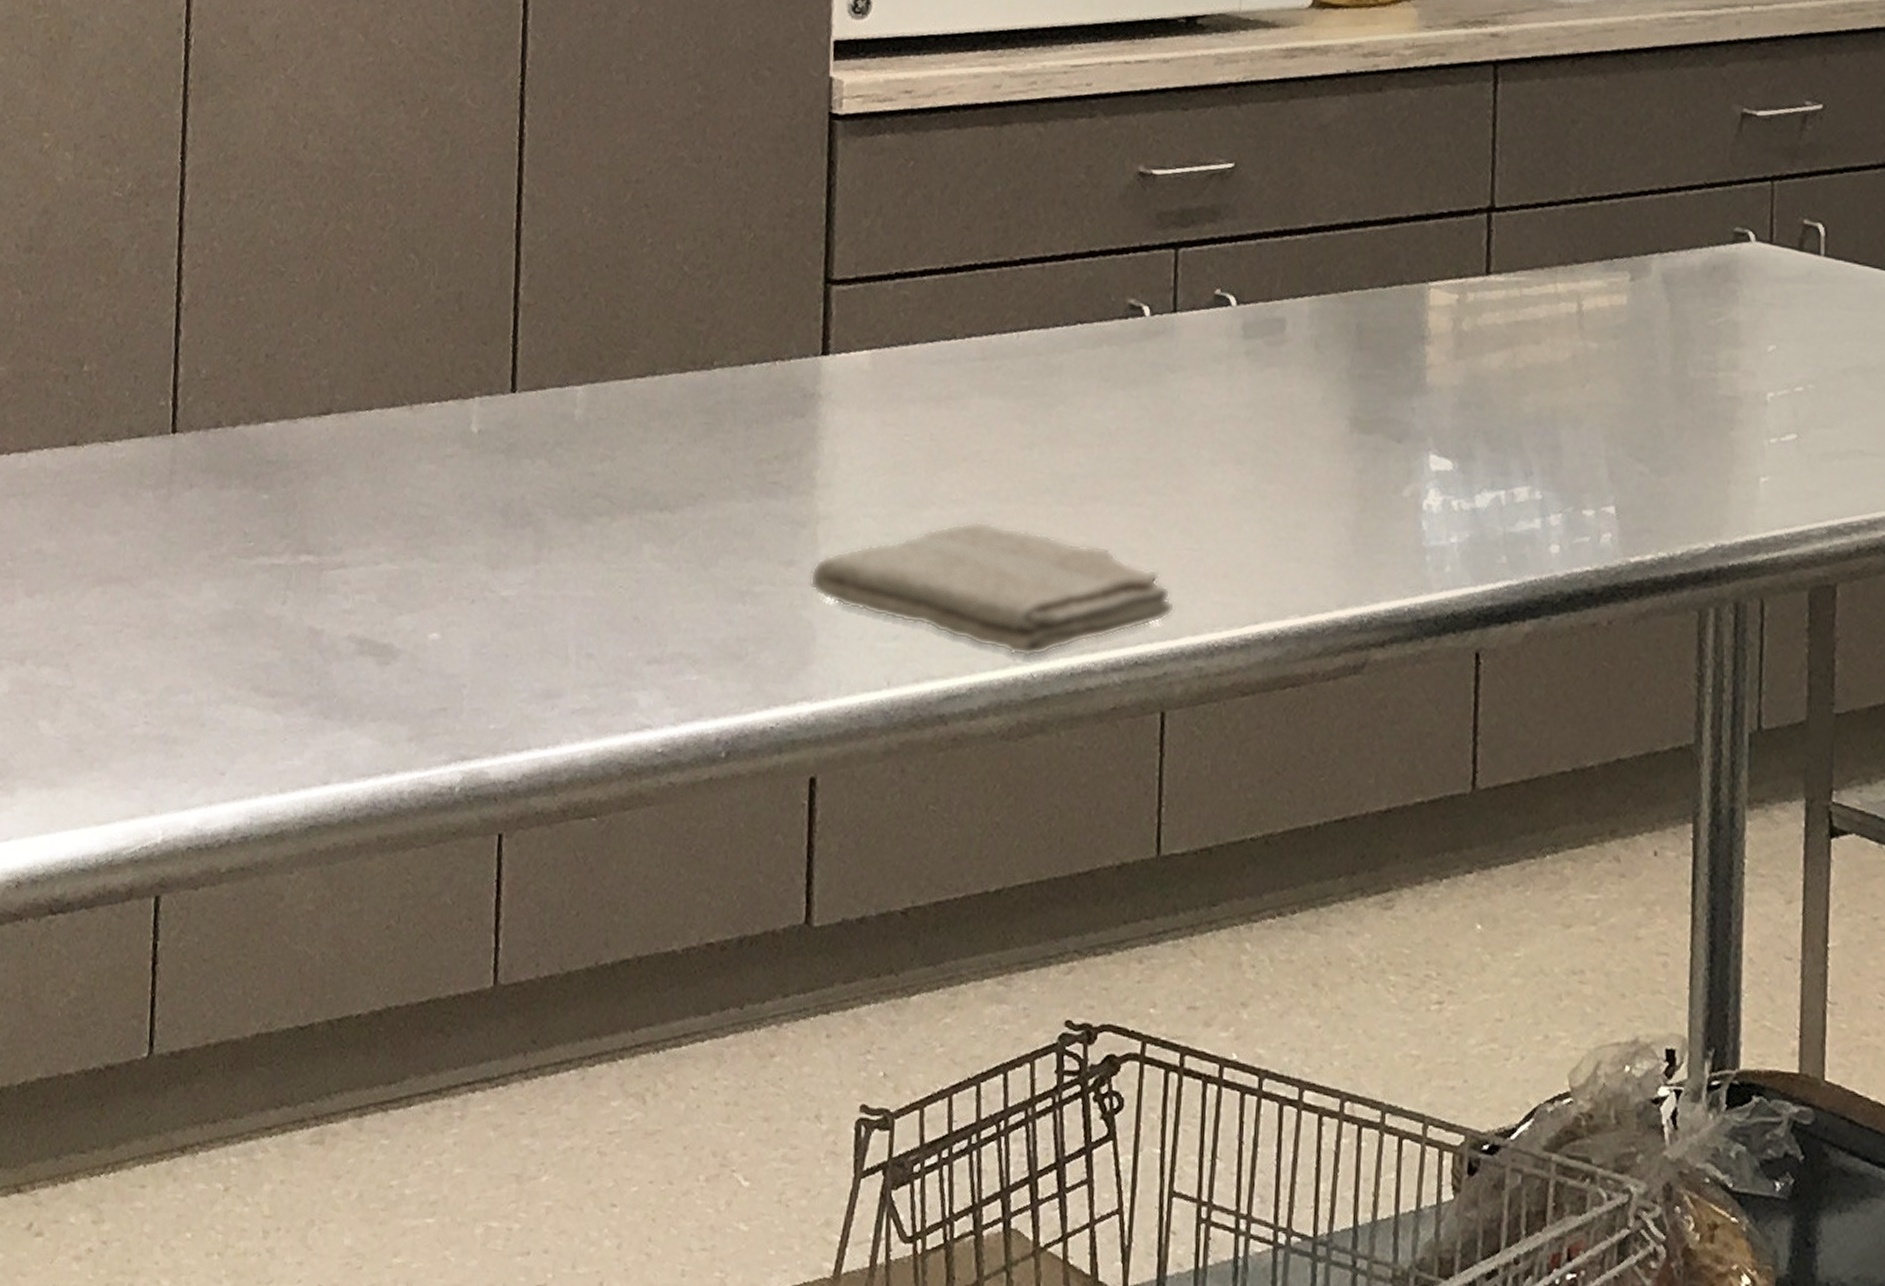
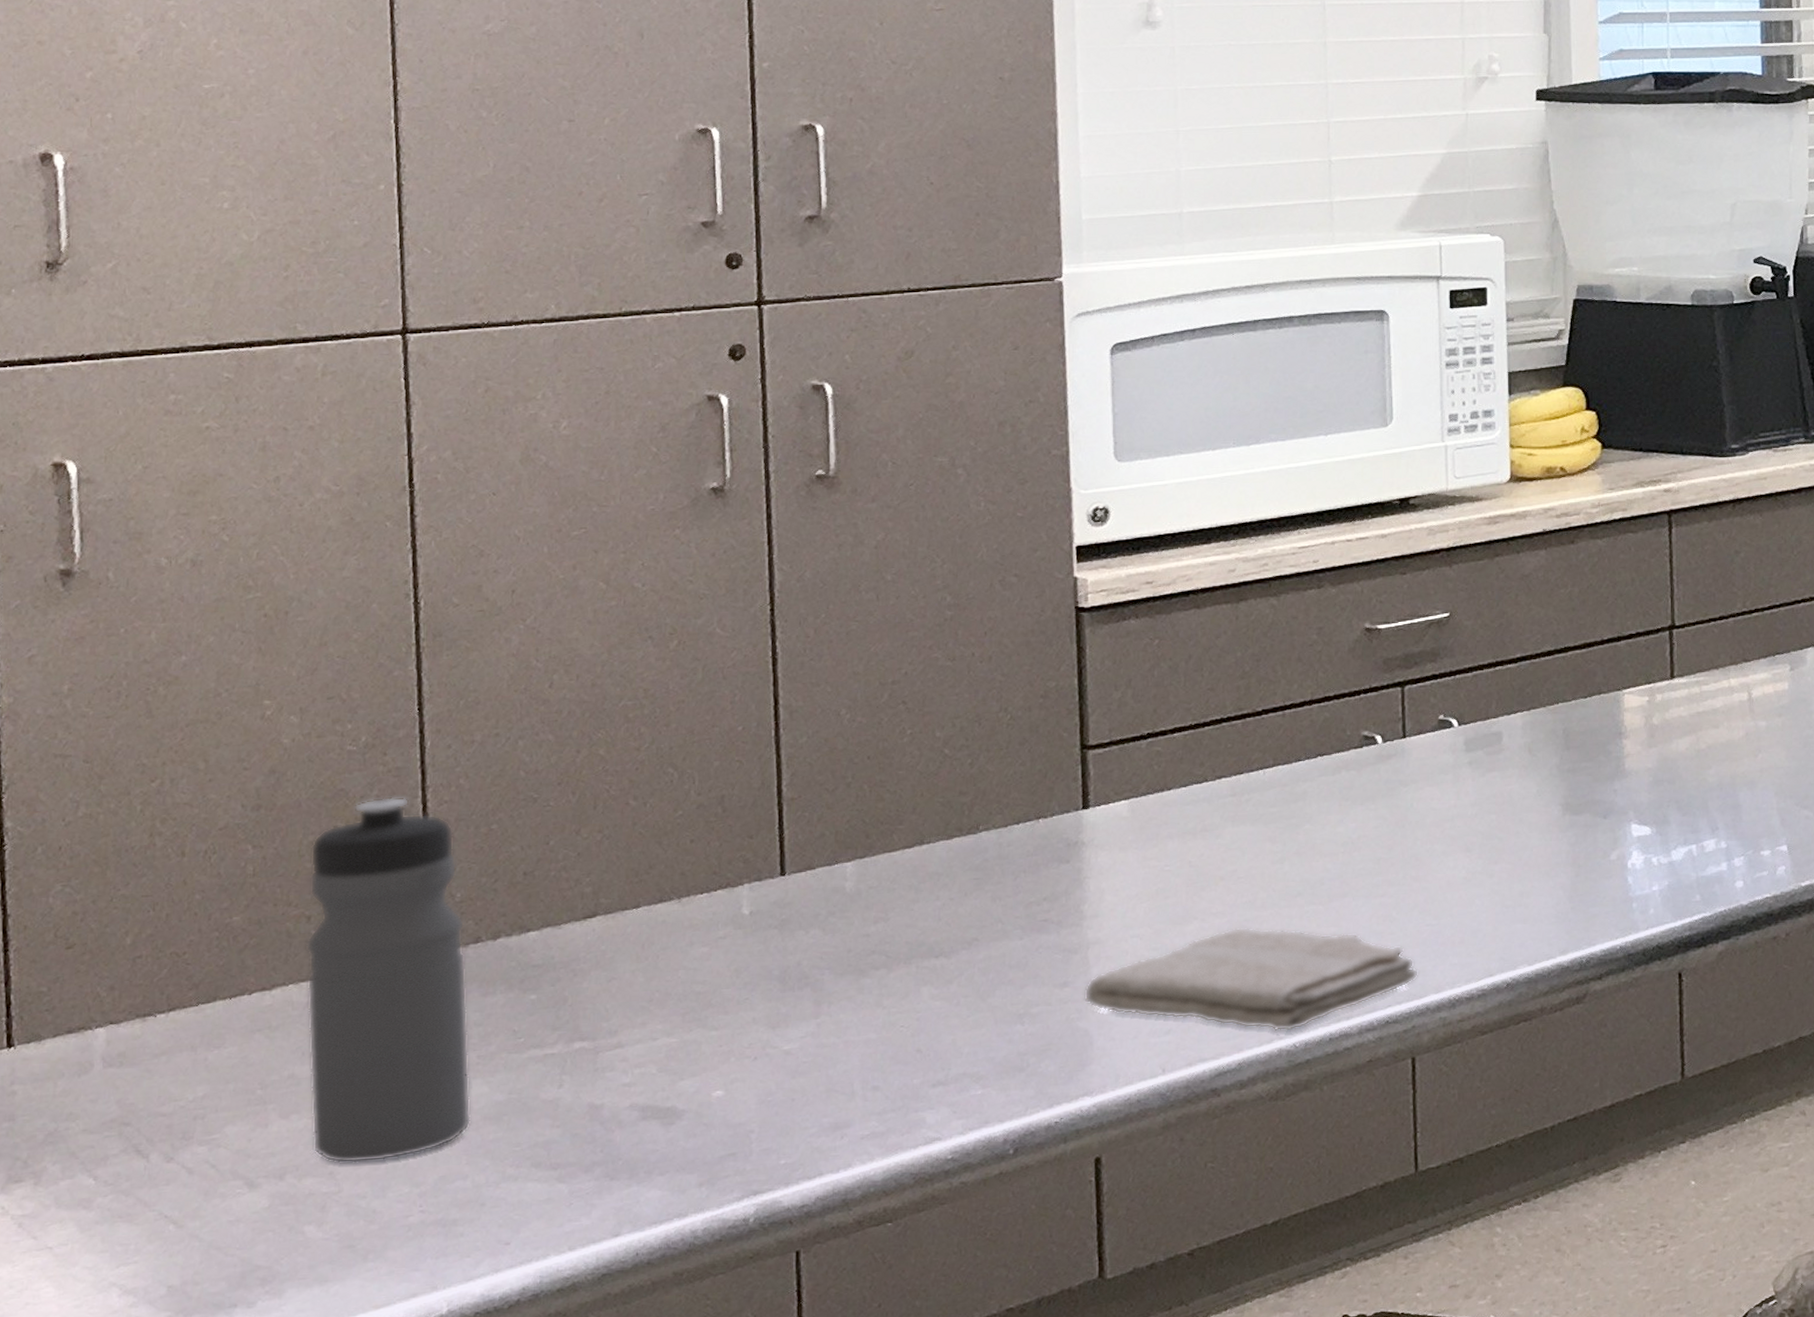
water bottle: none [52,252,208,660] -> present [305,796,472,1164]

